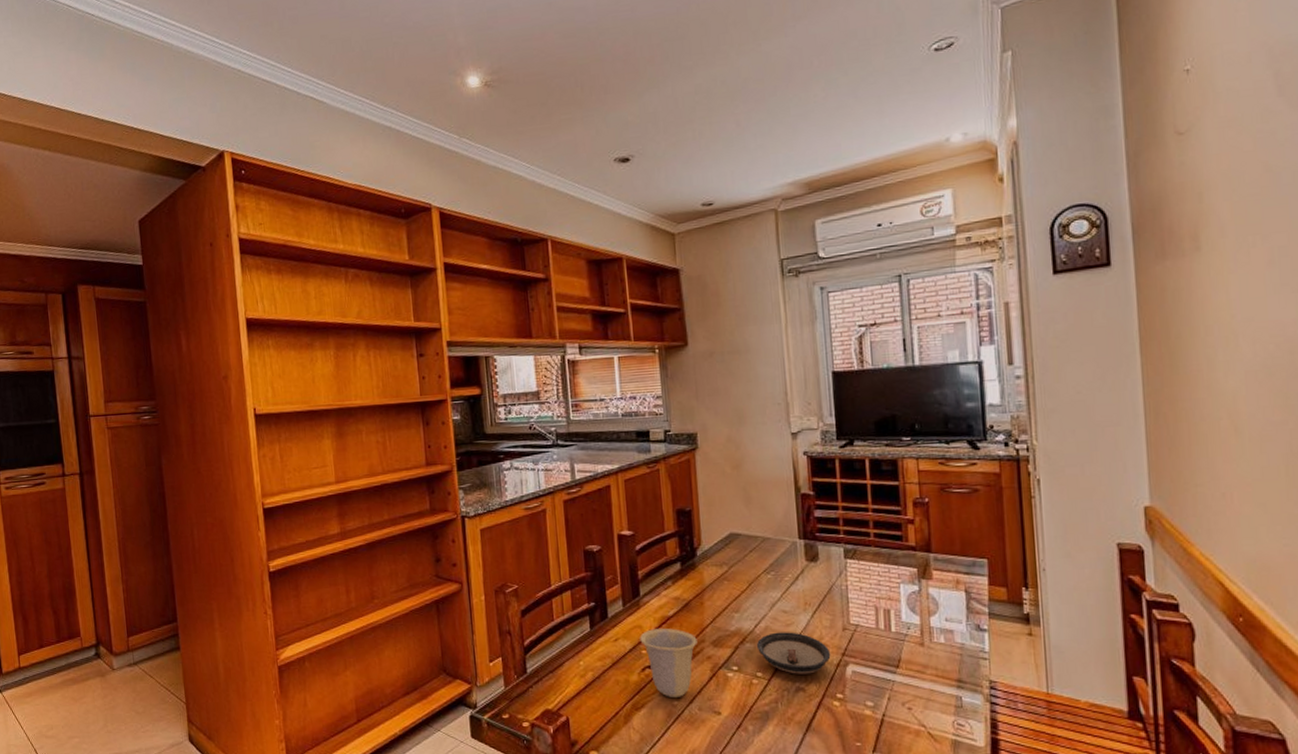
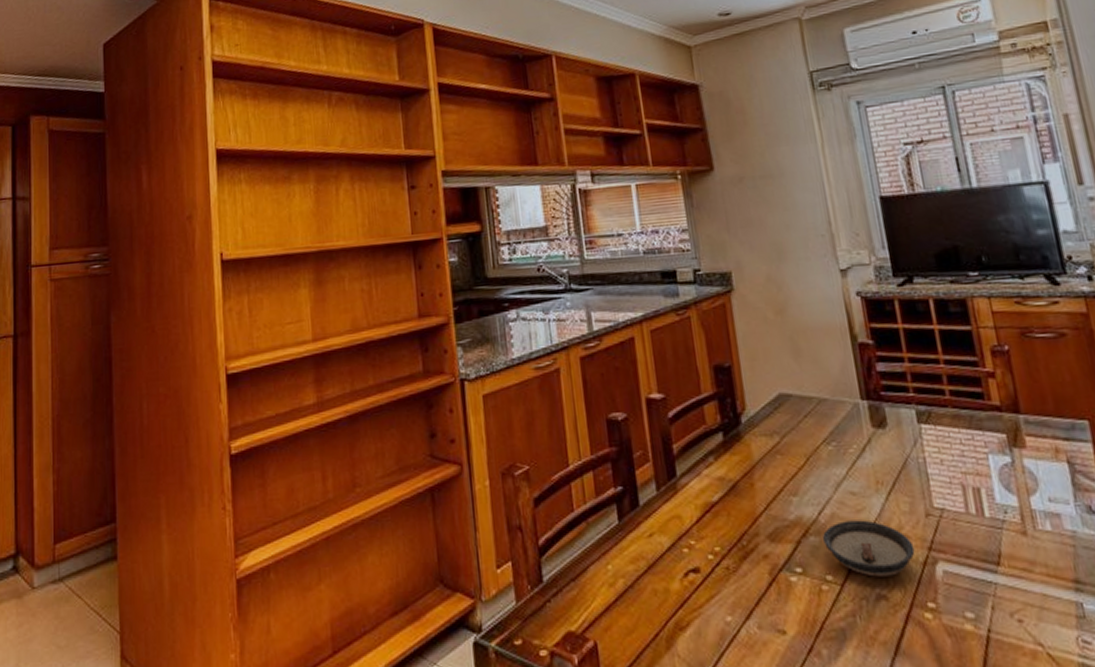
cup: present [640,628,697,697] -> none [679,518,750,612]

